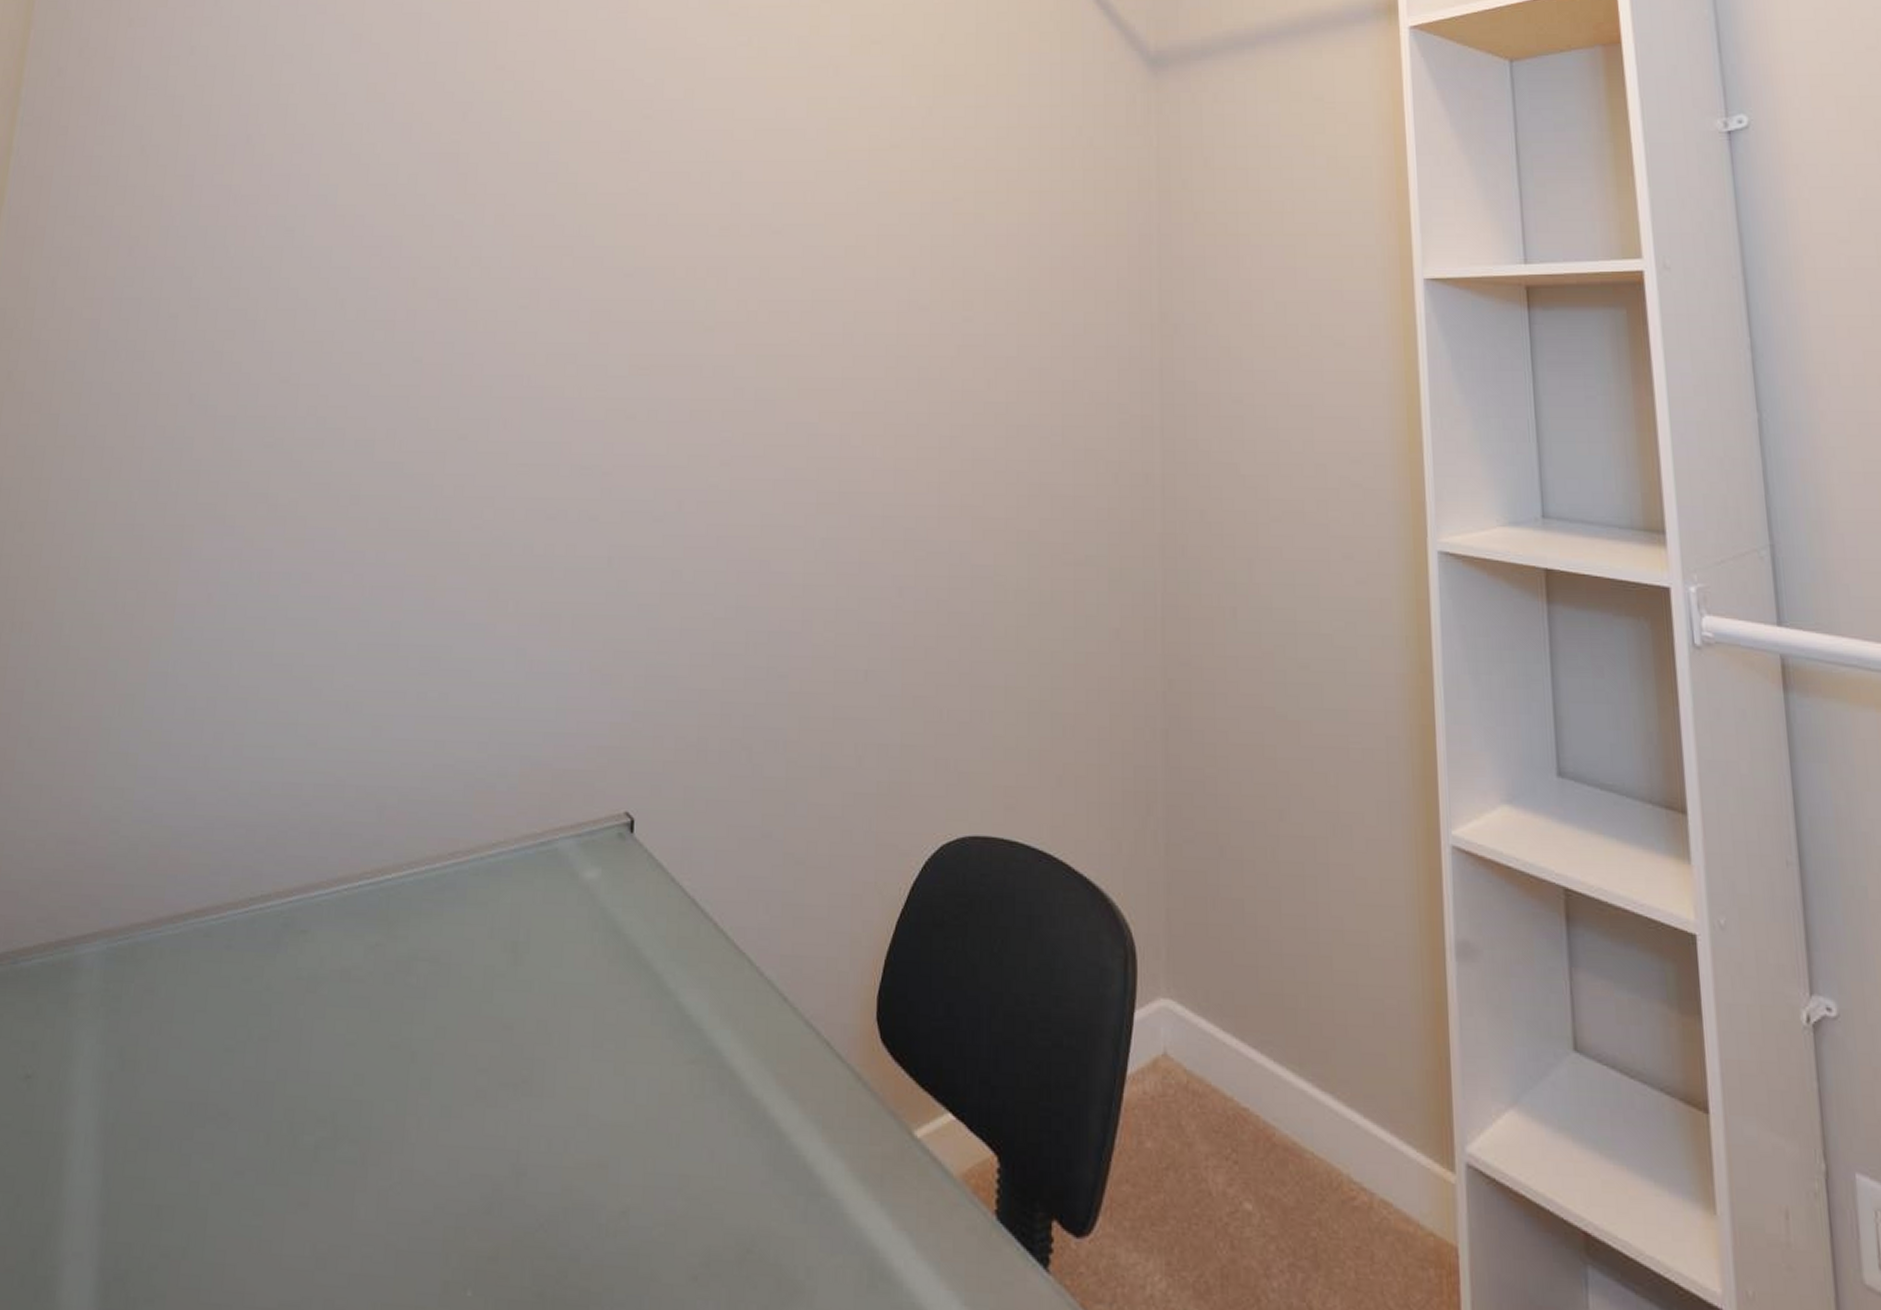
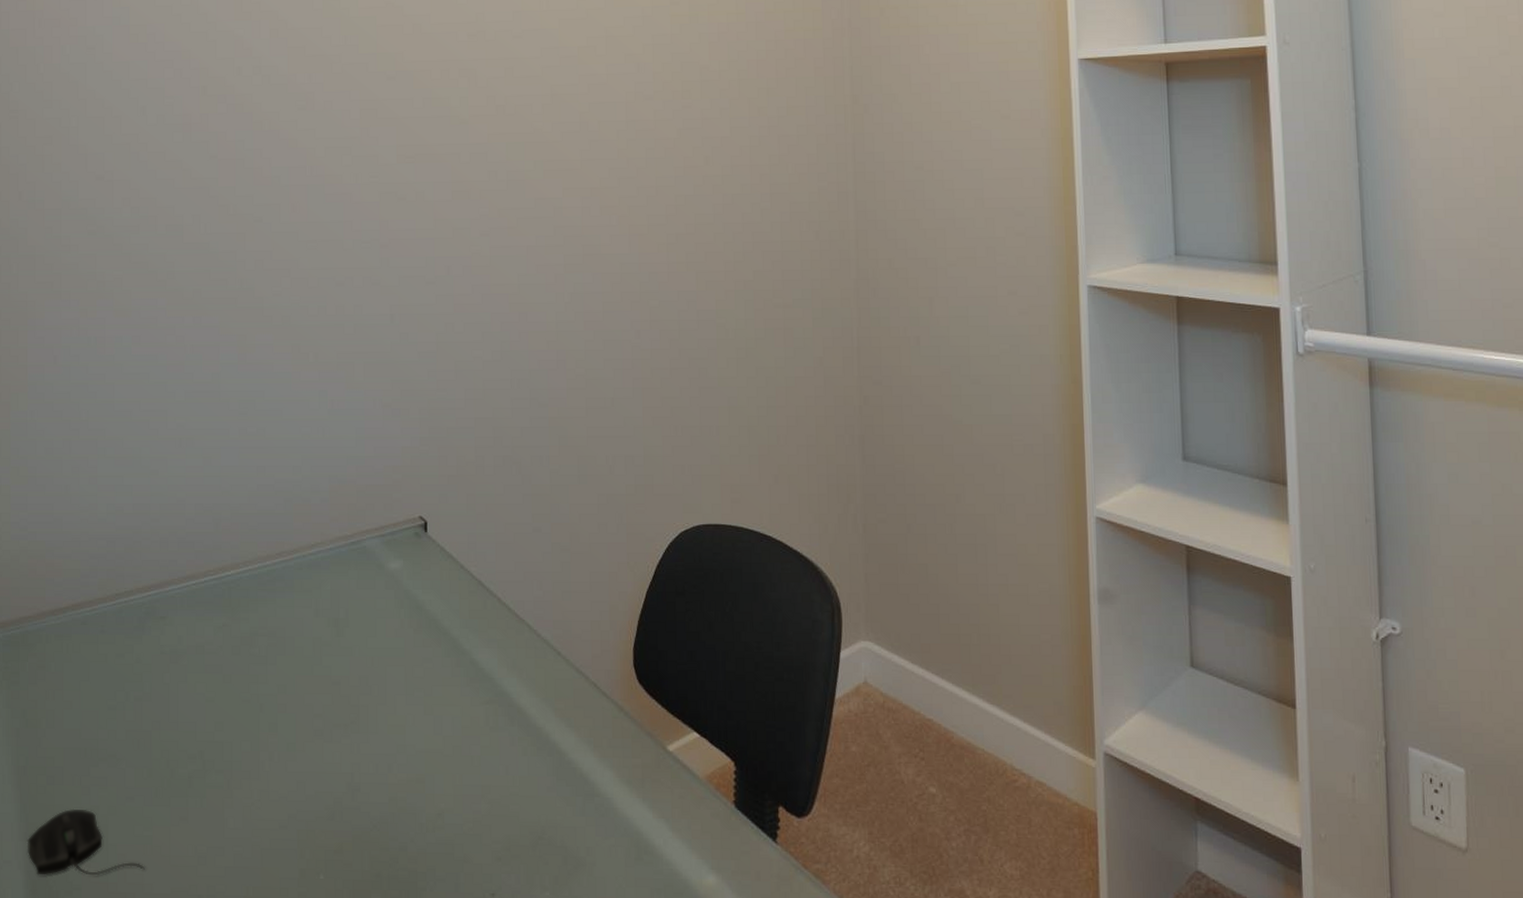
computer mouse: none [104,1184,249,1279] -> present [27,808,145,876]

